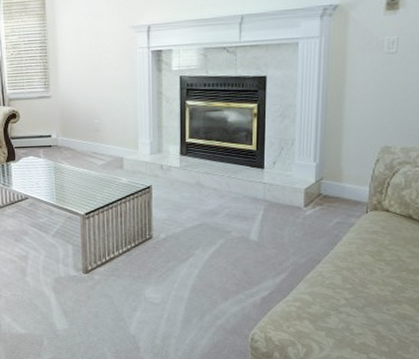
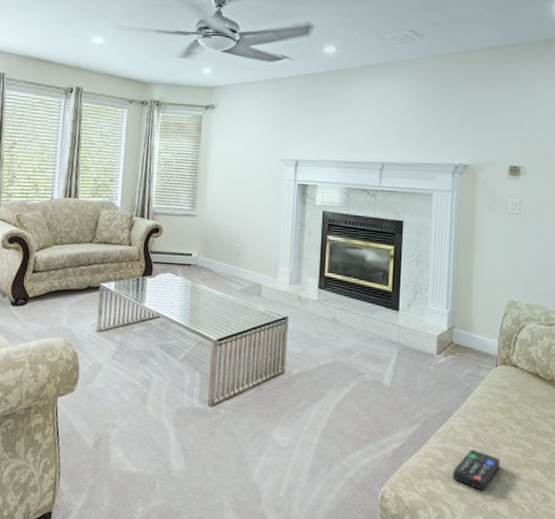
remote control: none [321,291,368,327] -> present [453,449,500,491]

